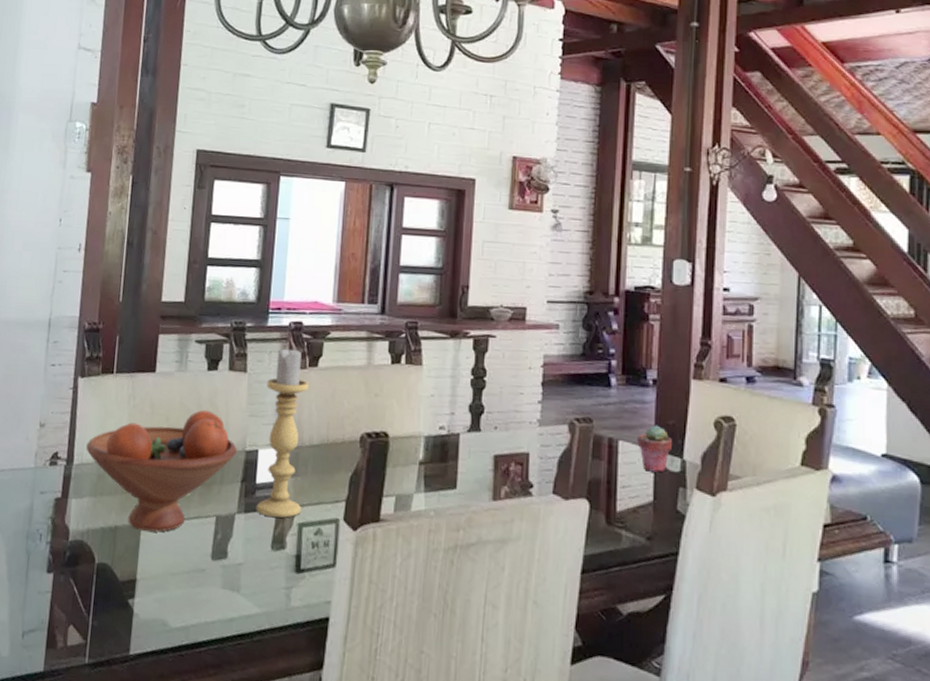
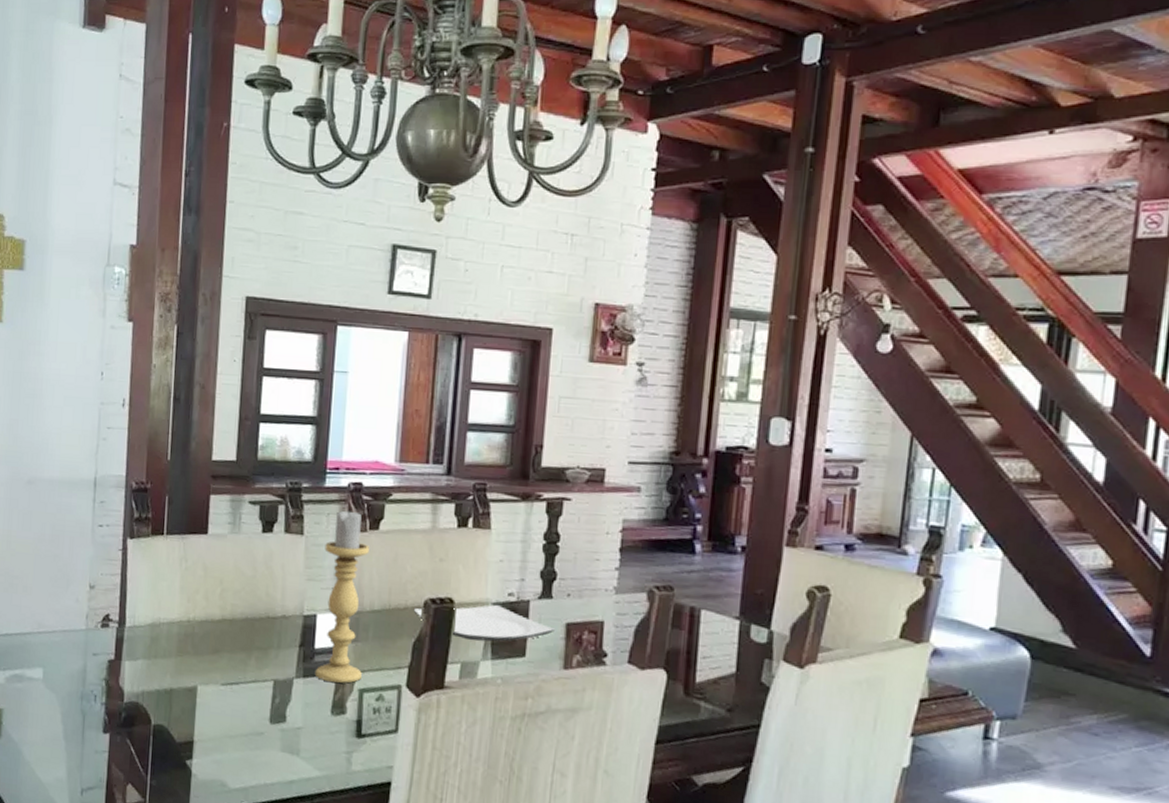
fruit bowl: present [86,409,237,533] -> none [138,572,294,696]
plate: none [350,438,483,475] -> present [413,605,555,642]
potted succulent: present [637,425,673,473] -> none [721,594,760,644]

